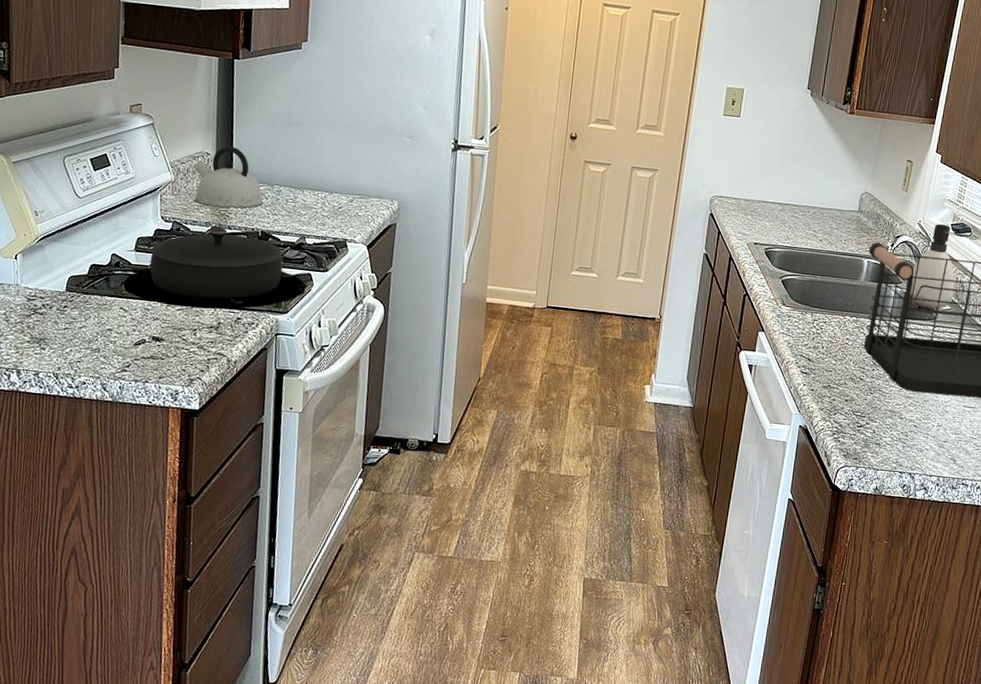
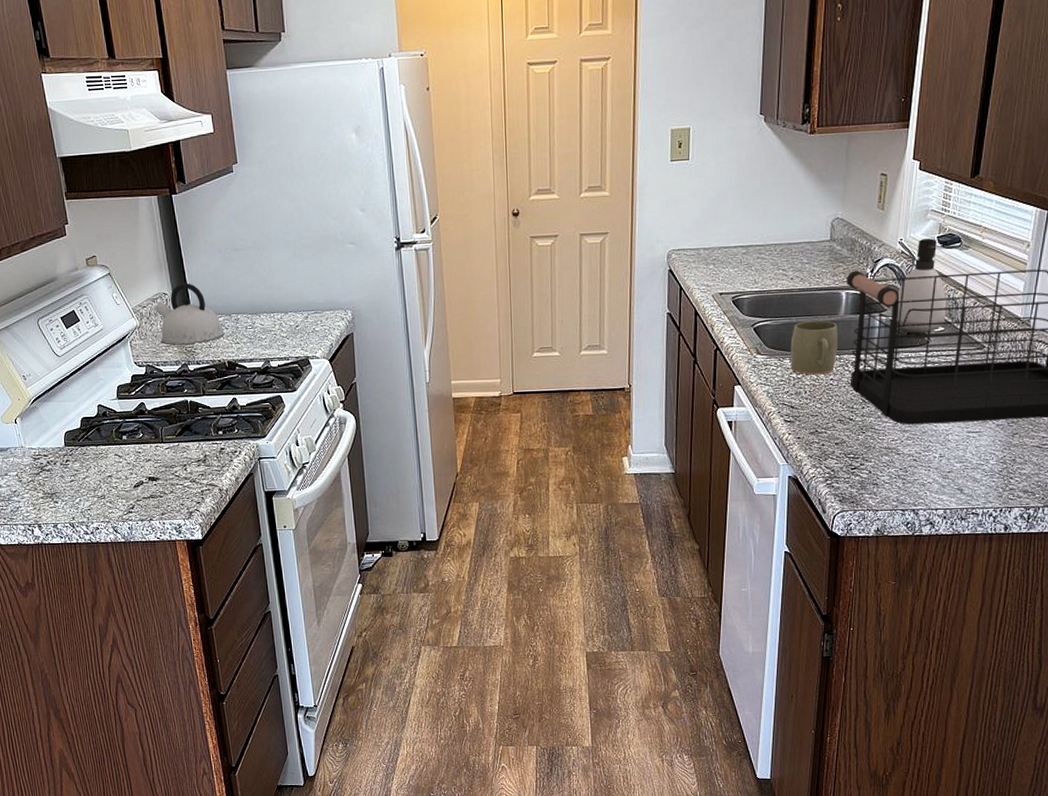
cooking pot: present [122,226,306,310] -> none [112,363,279,446]
mug: none [811,281,858,333] -> present [790,320,839,375]

